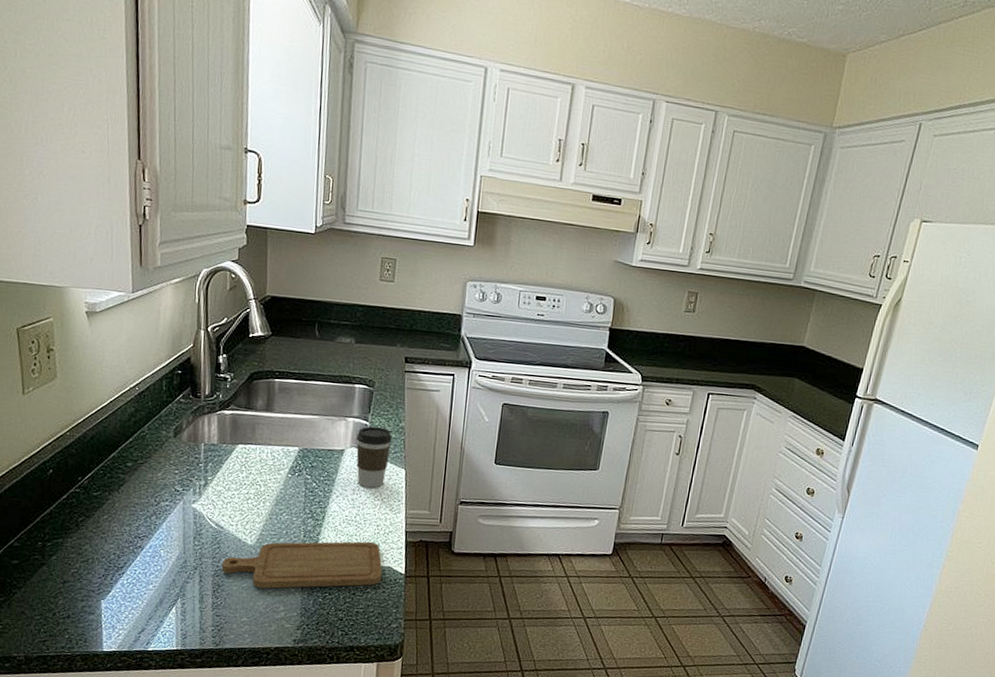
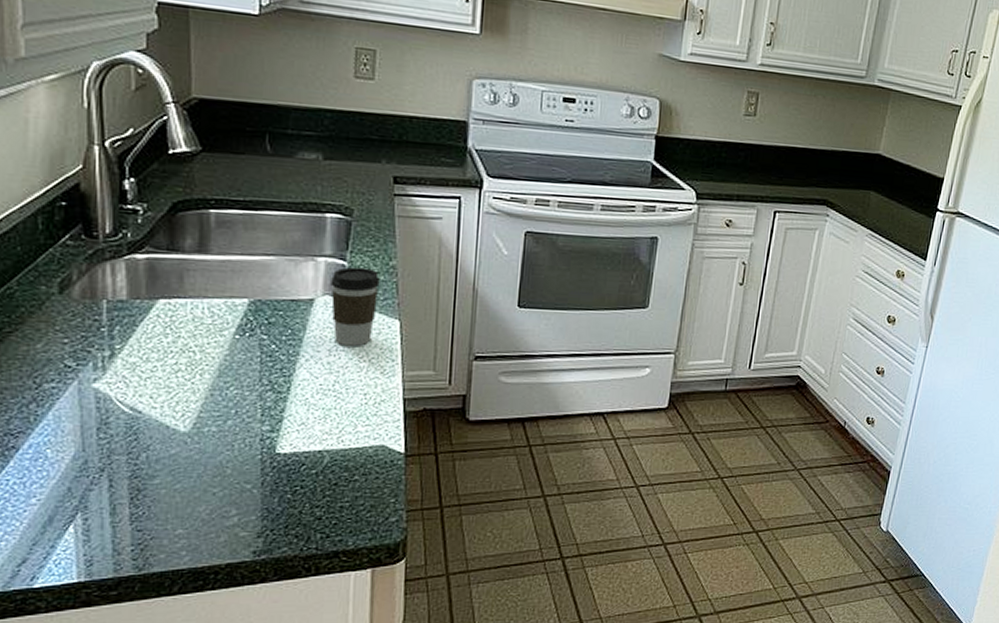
chopping board: present [221,541,382,589] -> none [141,415,374,489]

